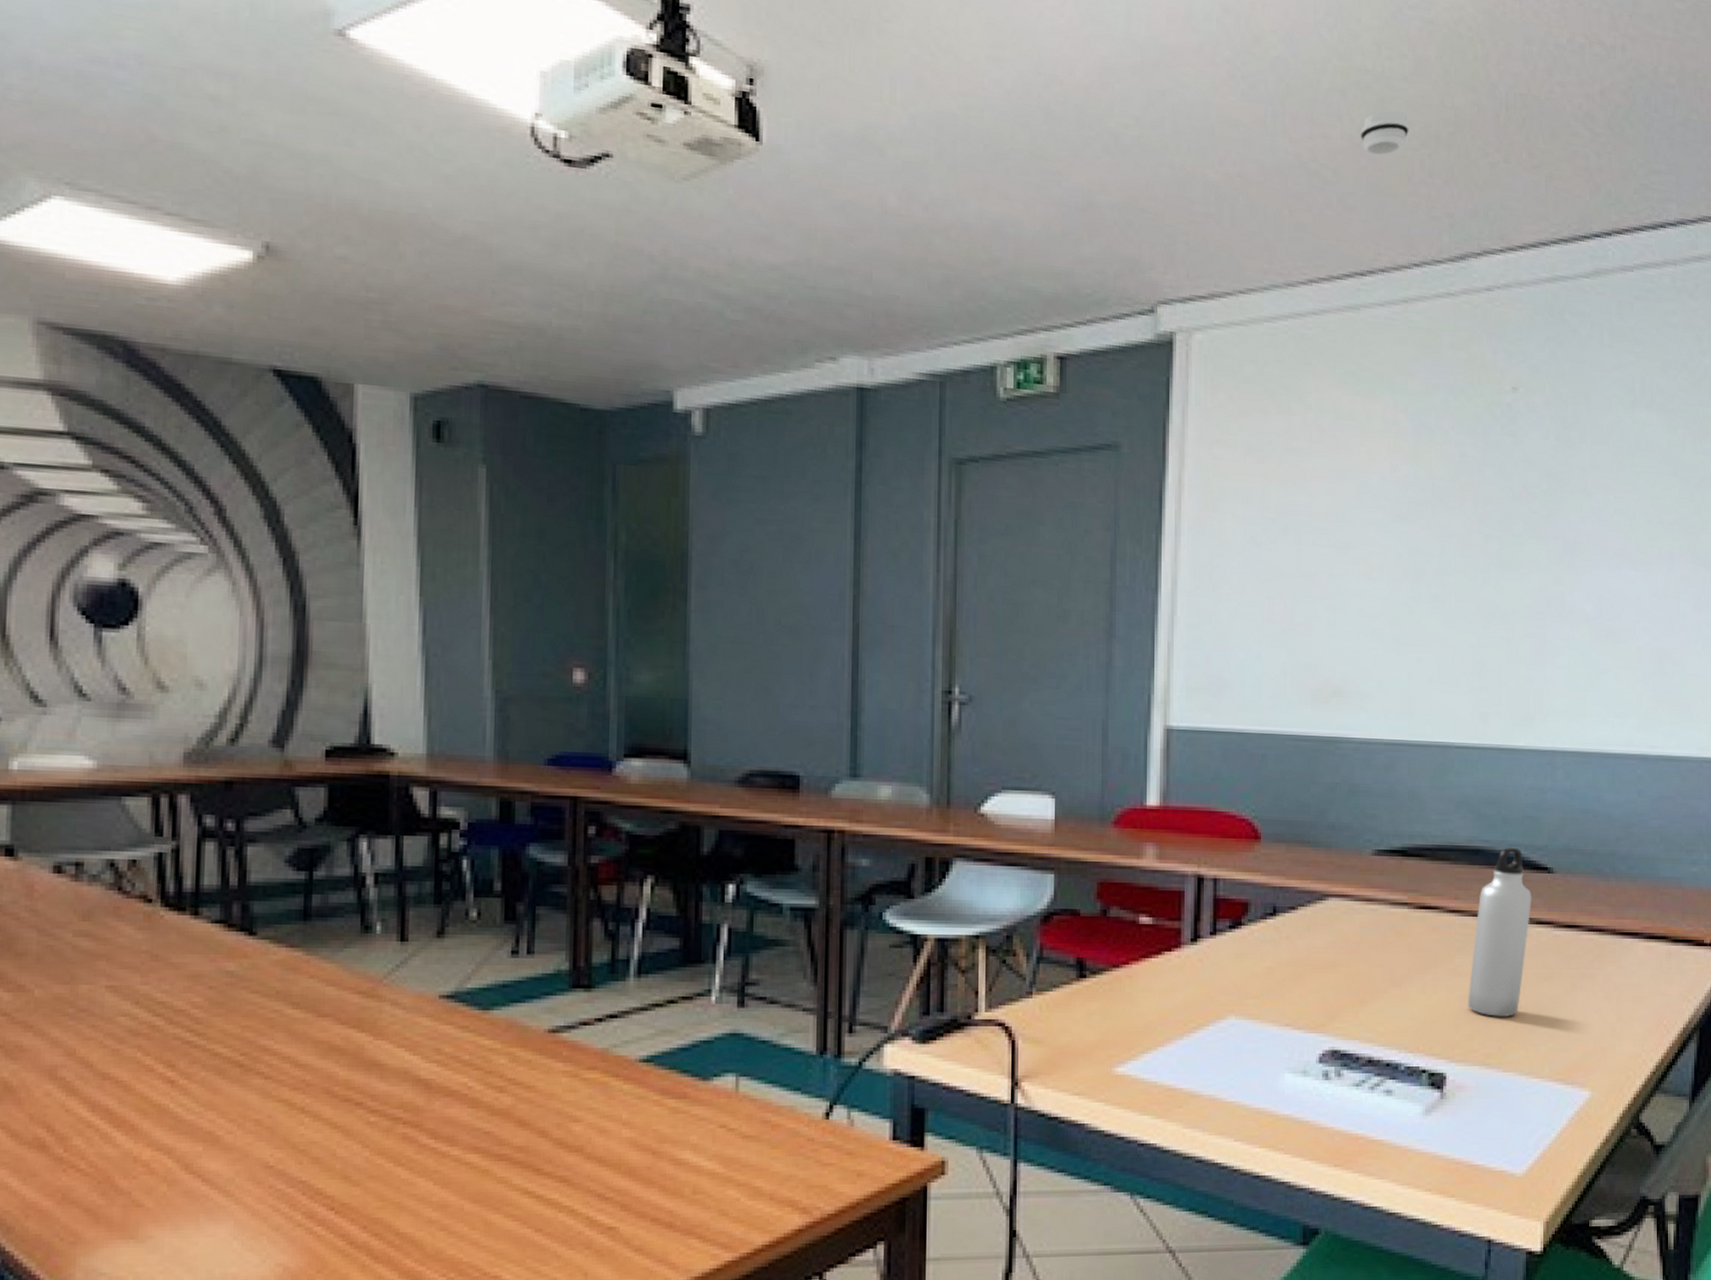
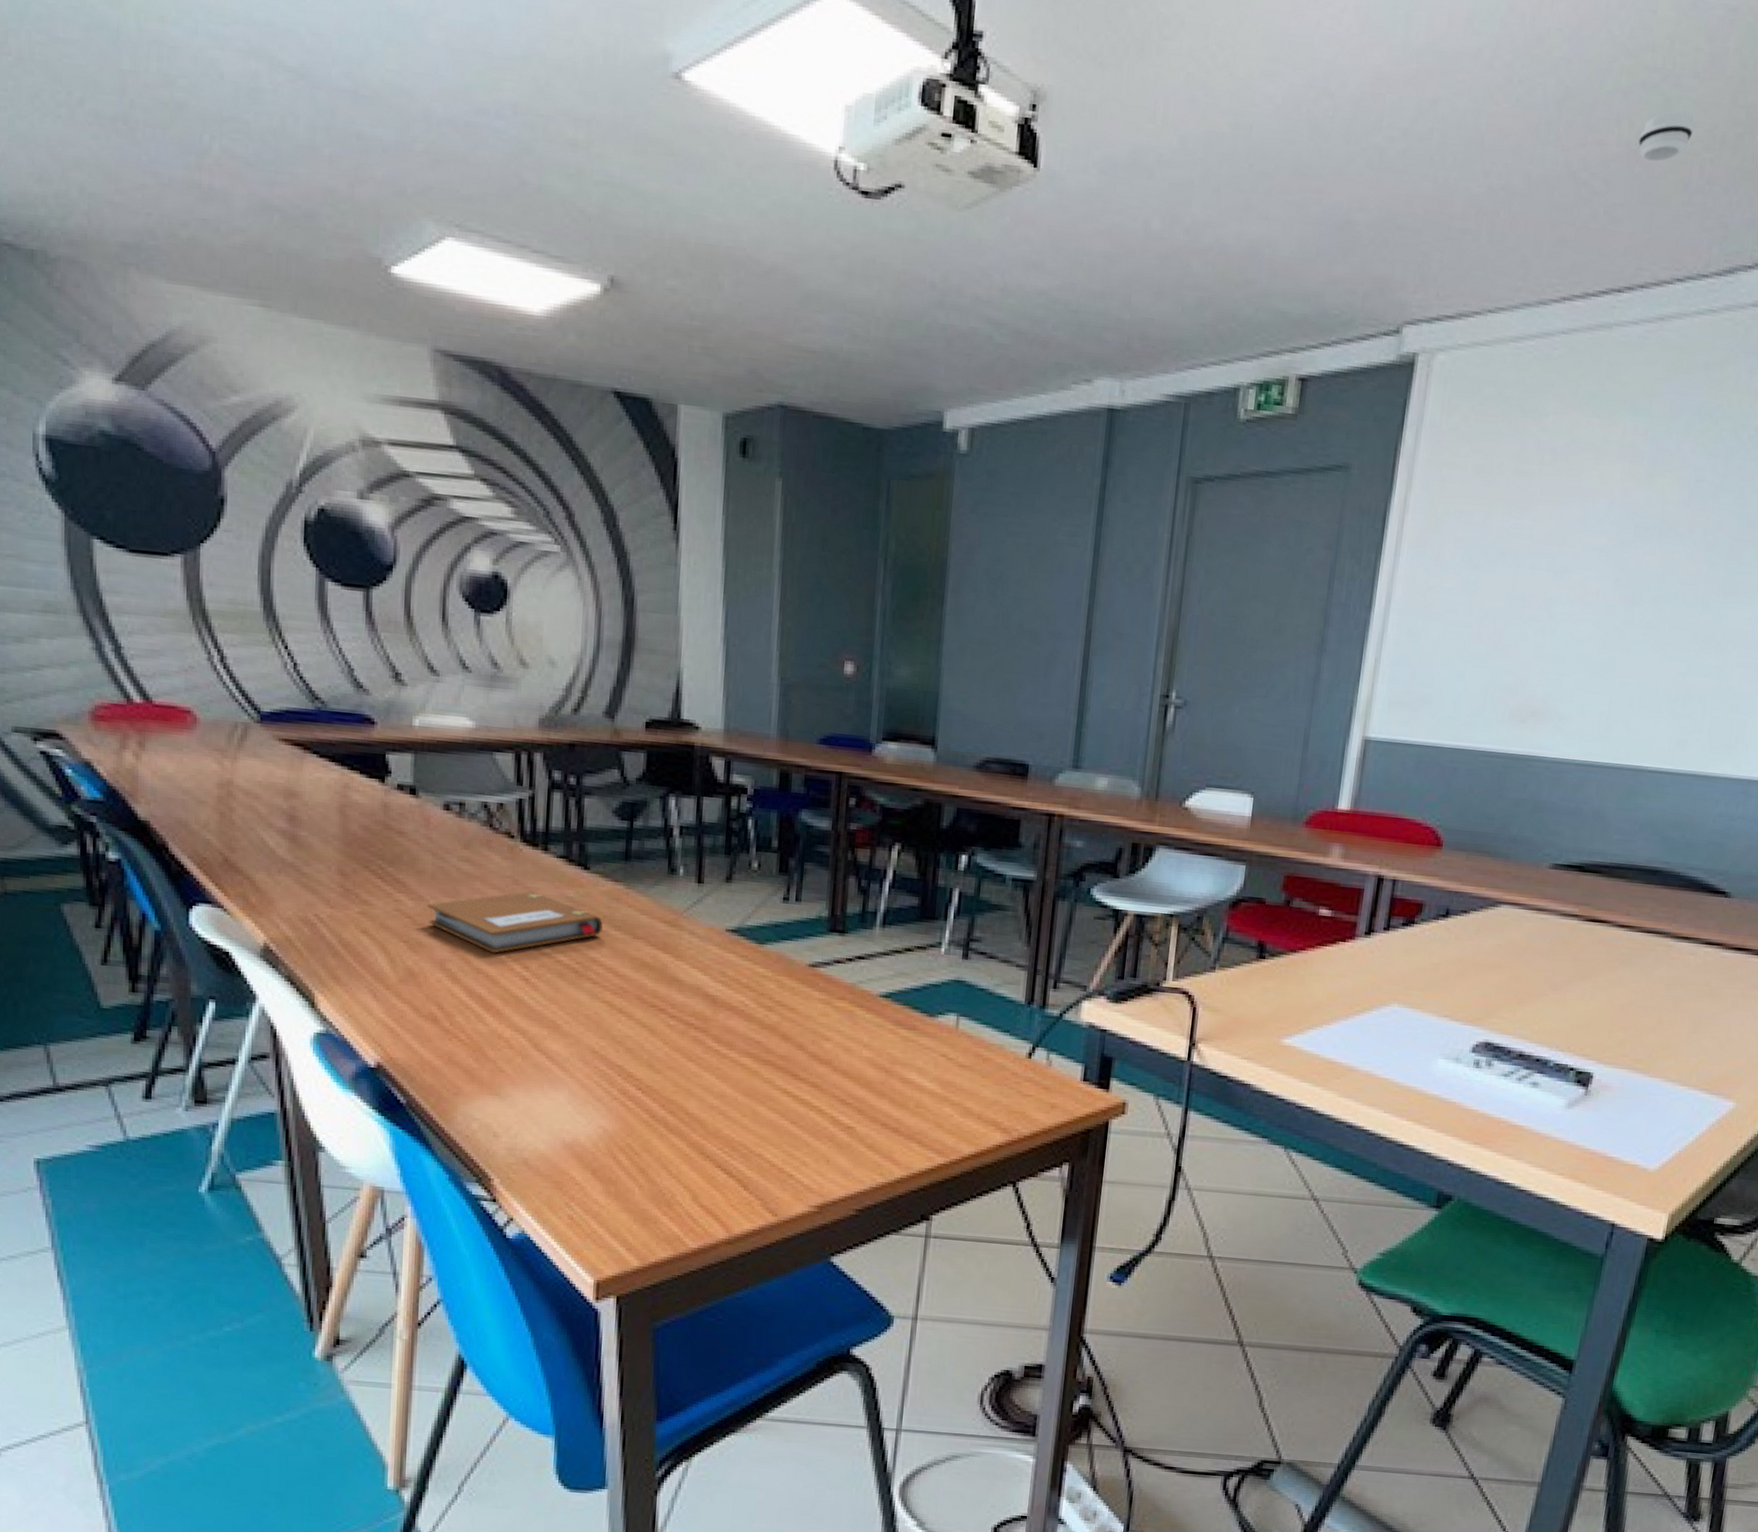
notebook: none [31,967,275,1052] -> present [427,890,603,954]
water bottle: present [1467,847,1532,1018] -> none [1623,869,1705,1029]

